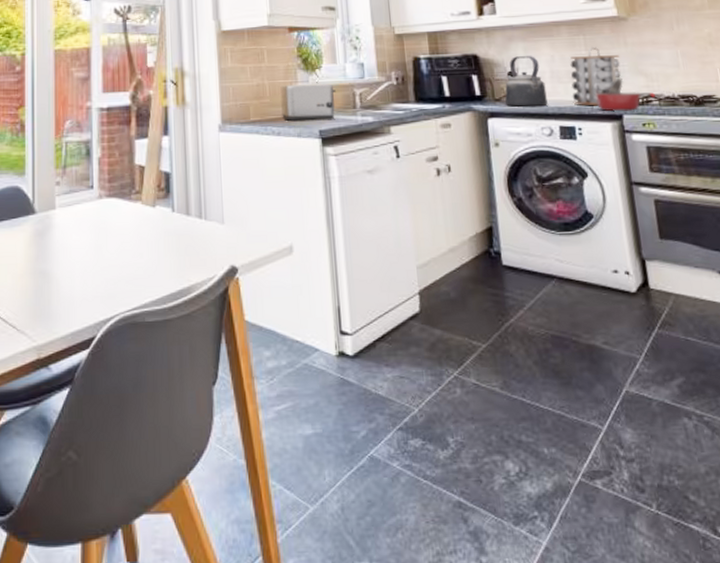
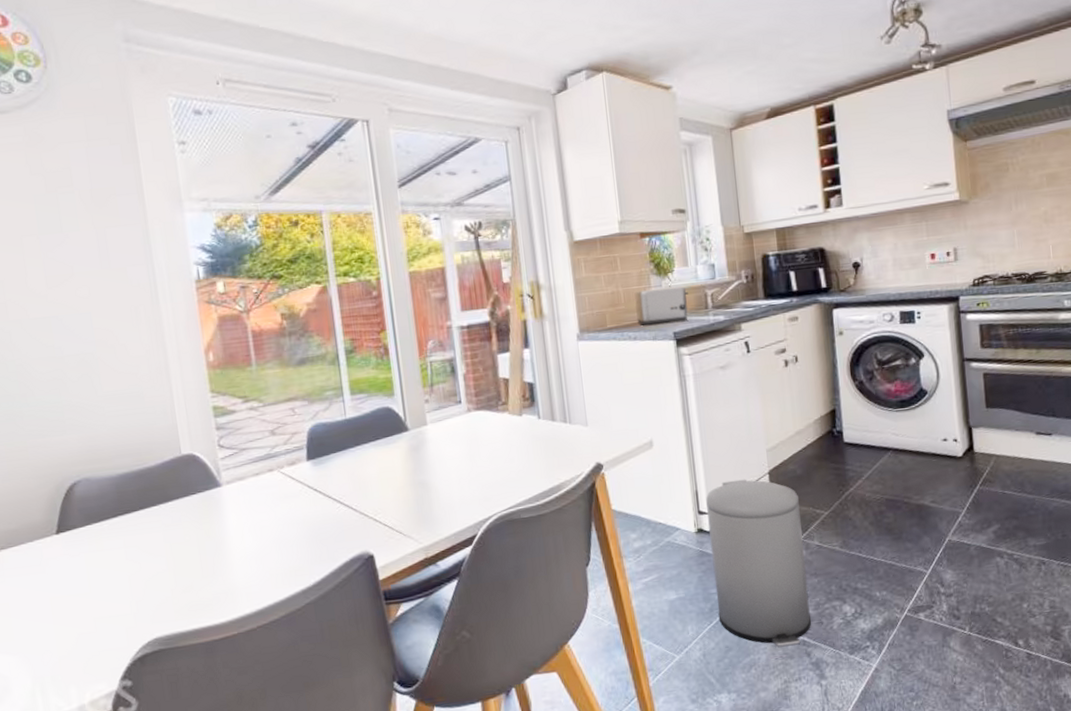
pedal bin: none [349,298,468,508] -> present [706,479,811,647]
kettle: present [504,56,548,107] -> none [849,245,889,297]
spice rack: present [570,47,621,106] -> none [912,232,959,291]
saucepan: present [595,77,655,112] -> none [935,260,990,295]

